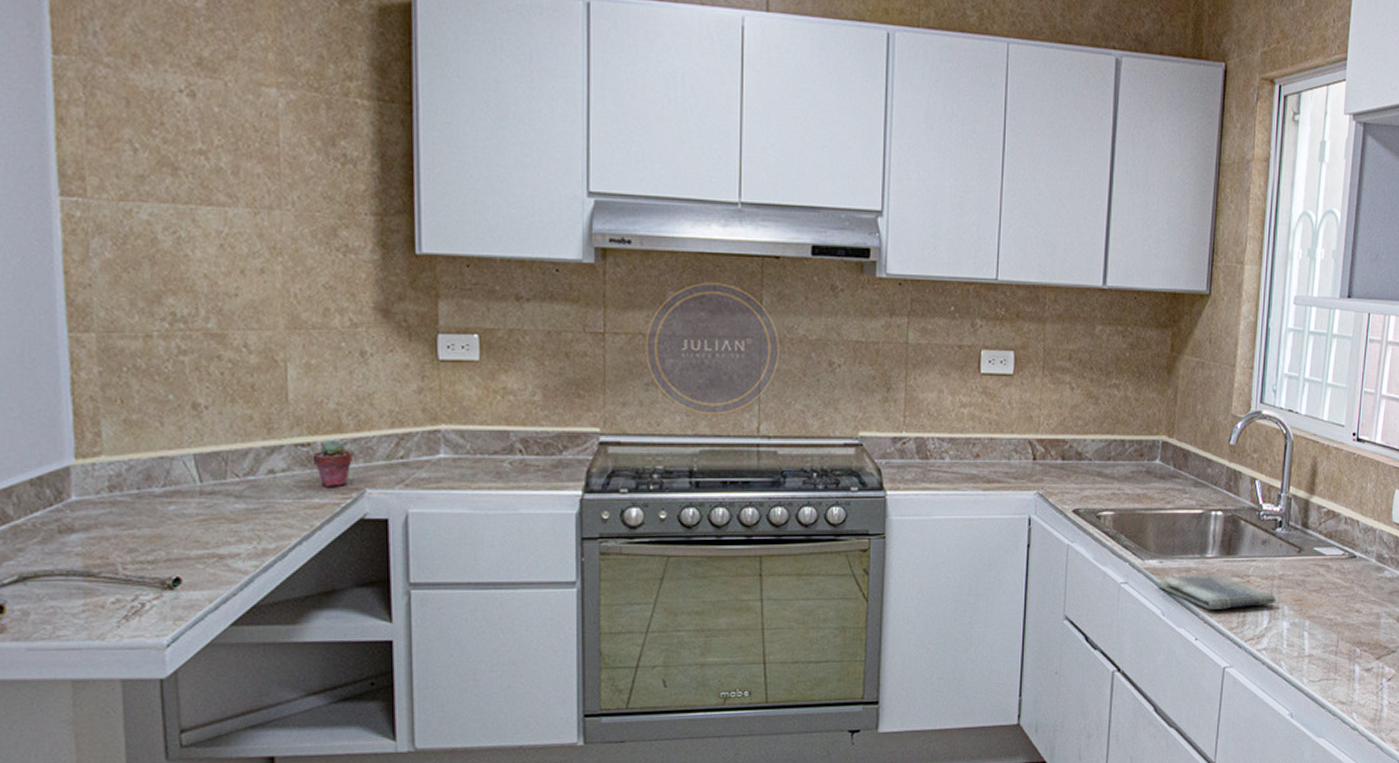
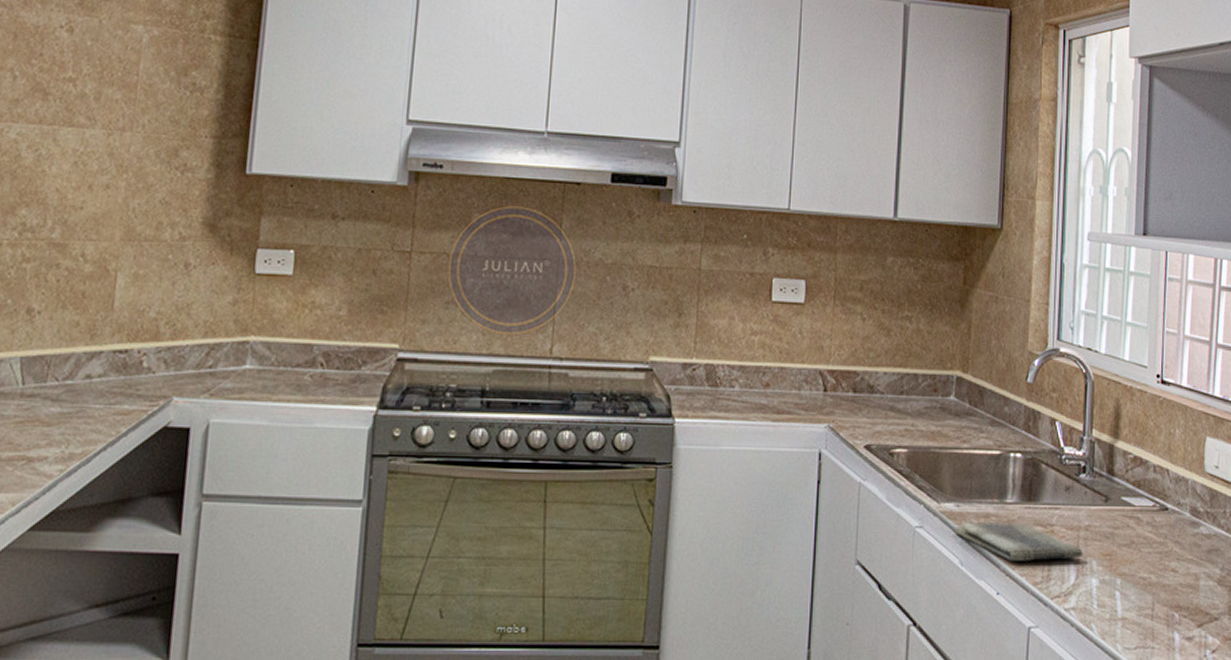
potted succulent: present [312,440,354,488] -> none [127,348,166,395]

